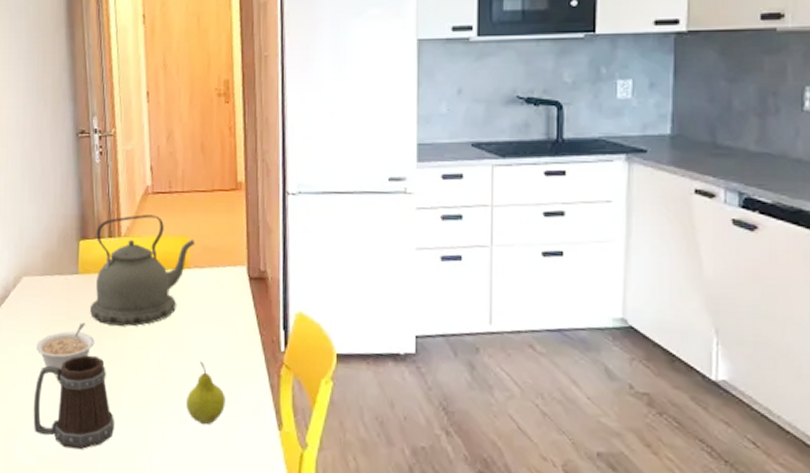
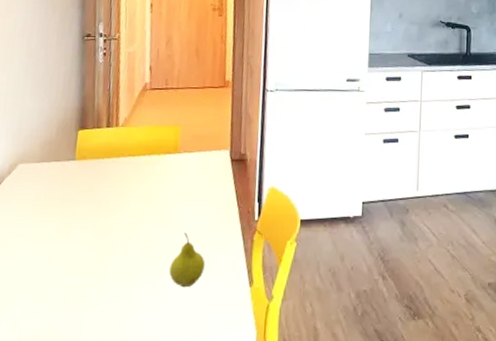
mug: present [33,354,115,449] -> none [18,233,101,321]
legume: present [36,322,95,369] -> none [27,204,87,248]
kettle: present [90,214,194,327] -> none [84,107,185,205]

